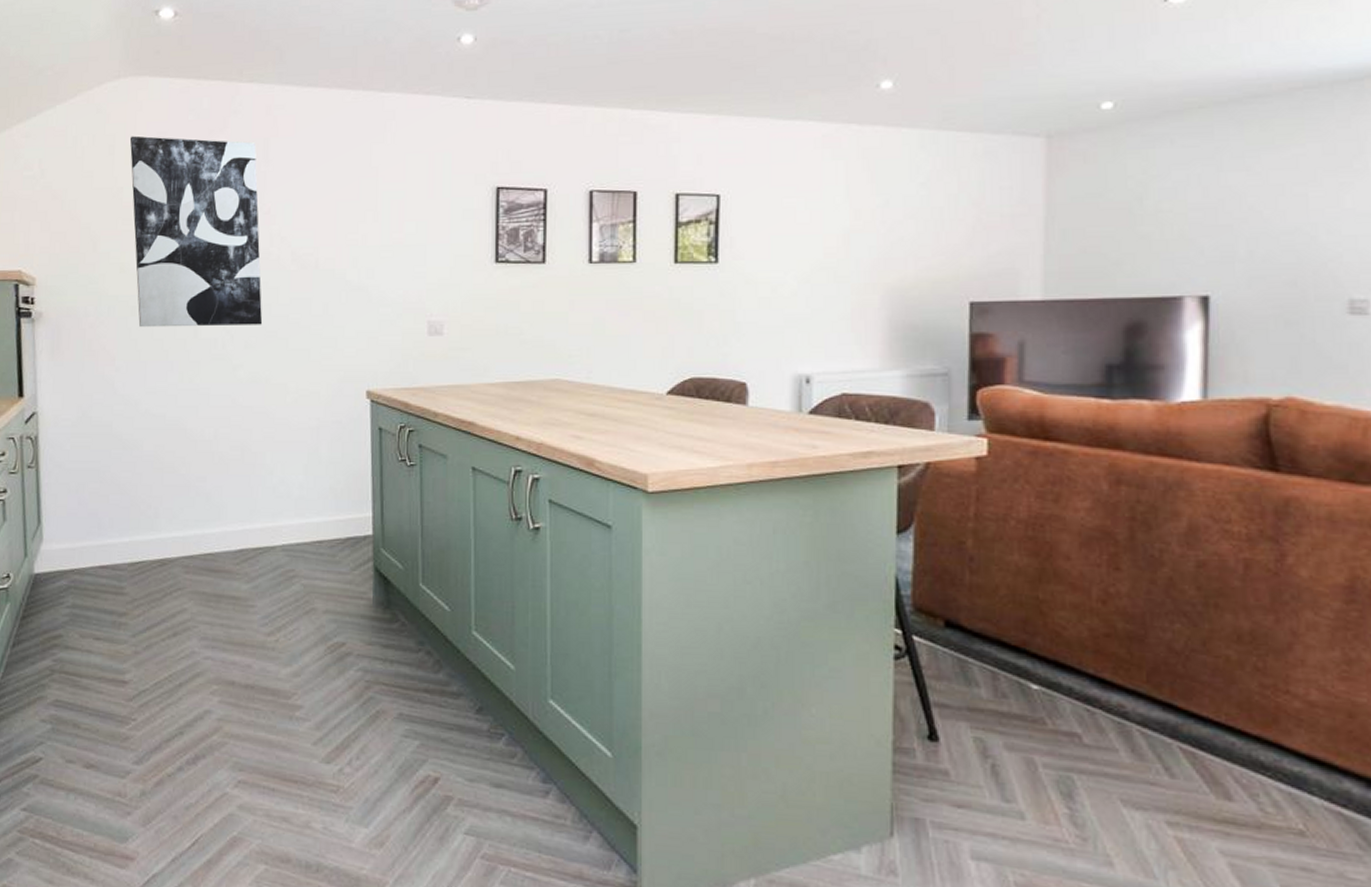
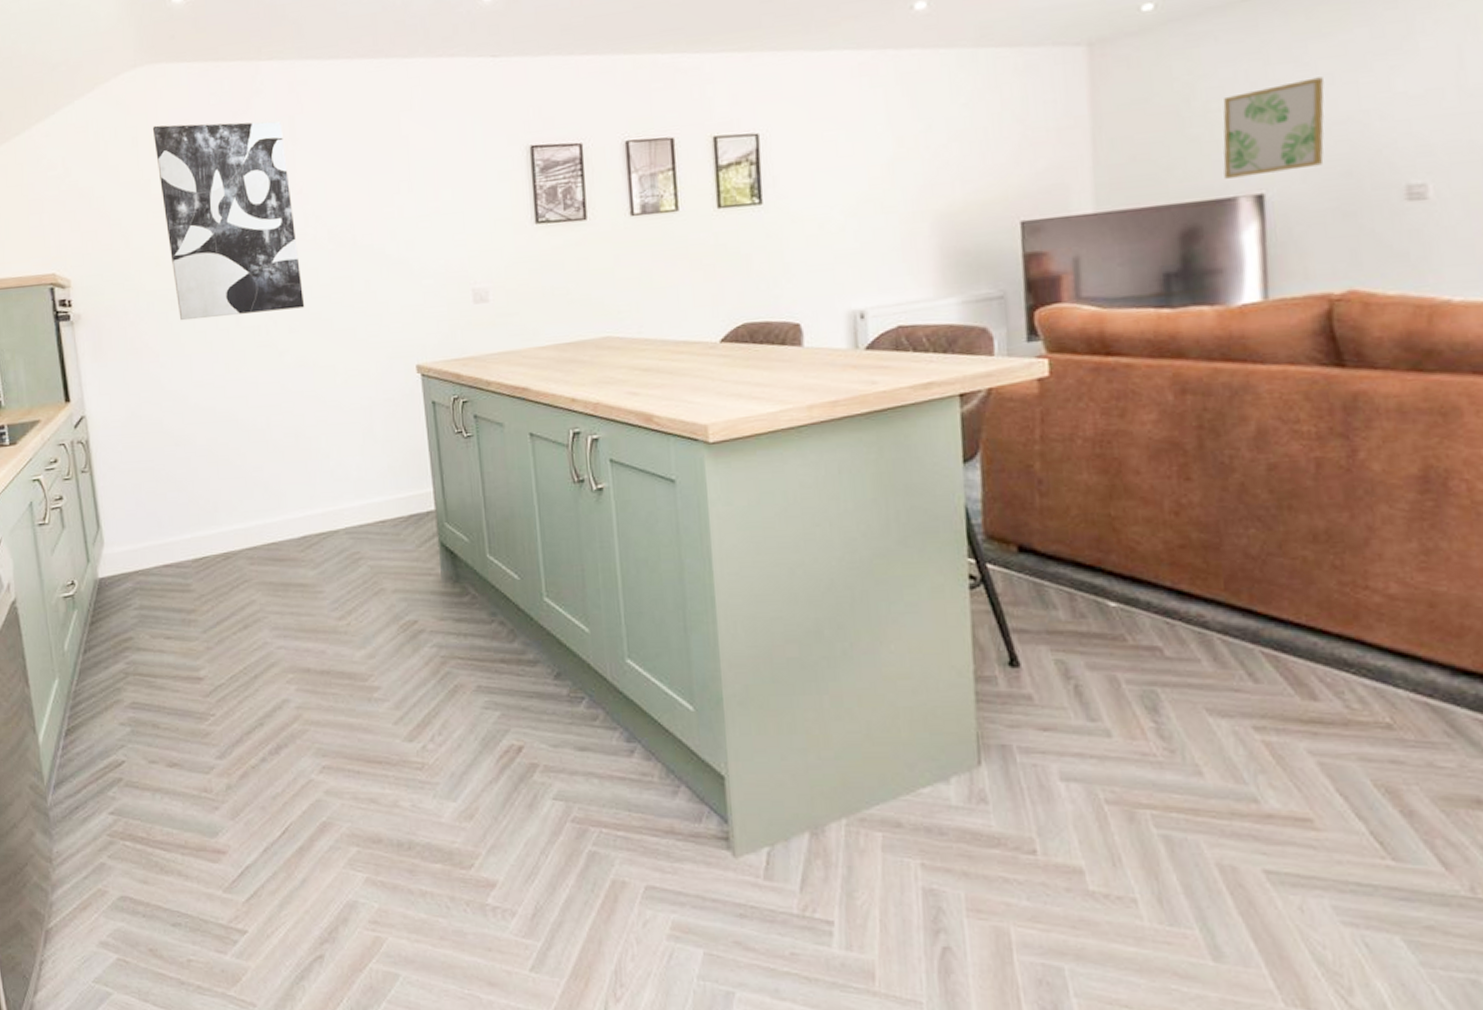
wall art: none [1171,187,1274,278] -> present [1223,77,1324,179]

